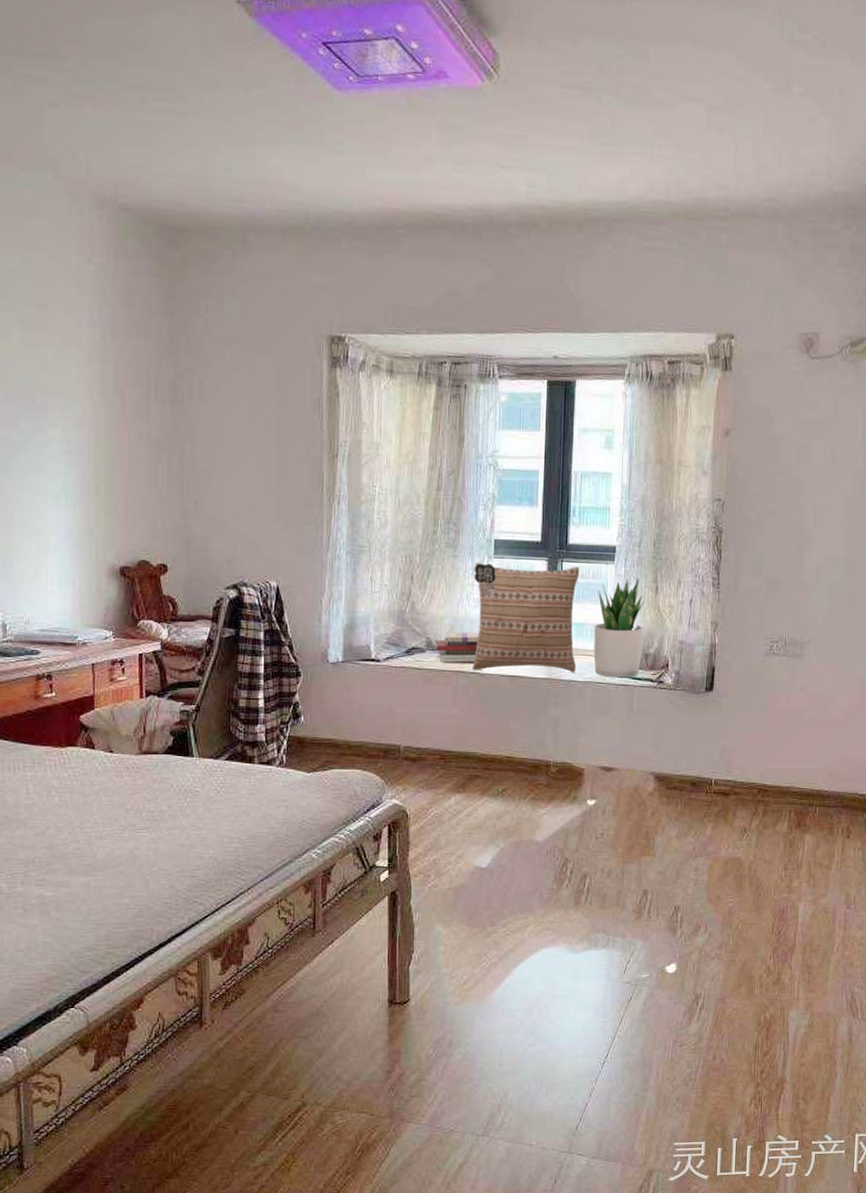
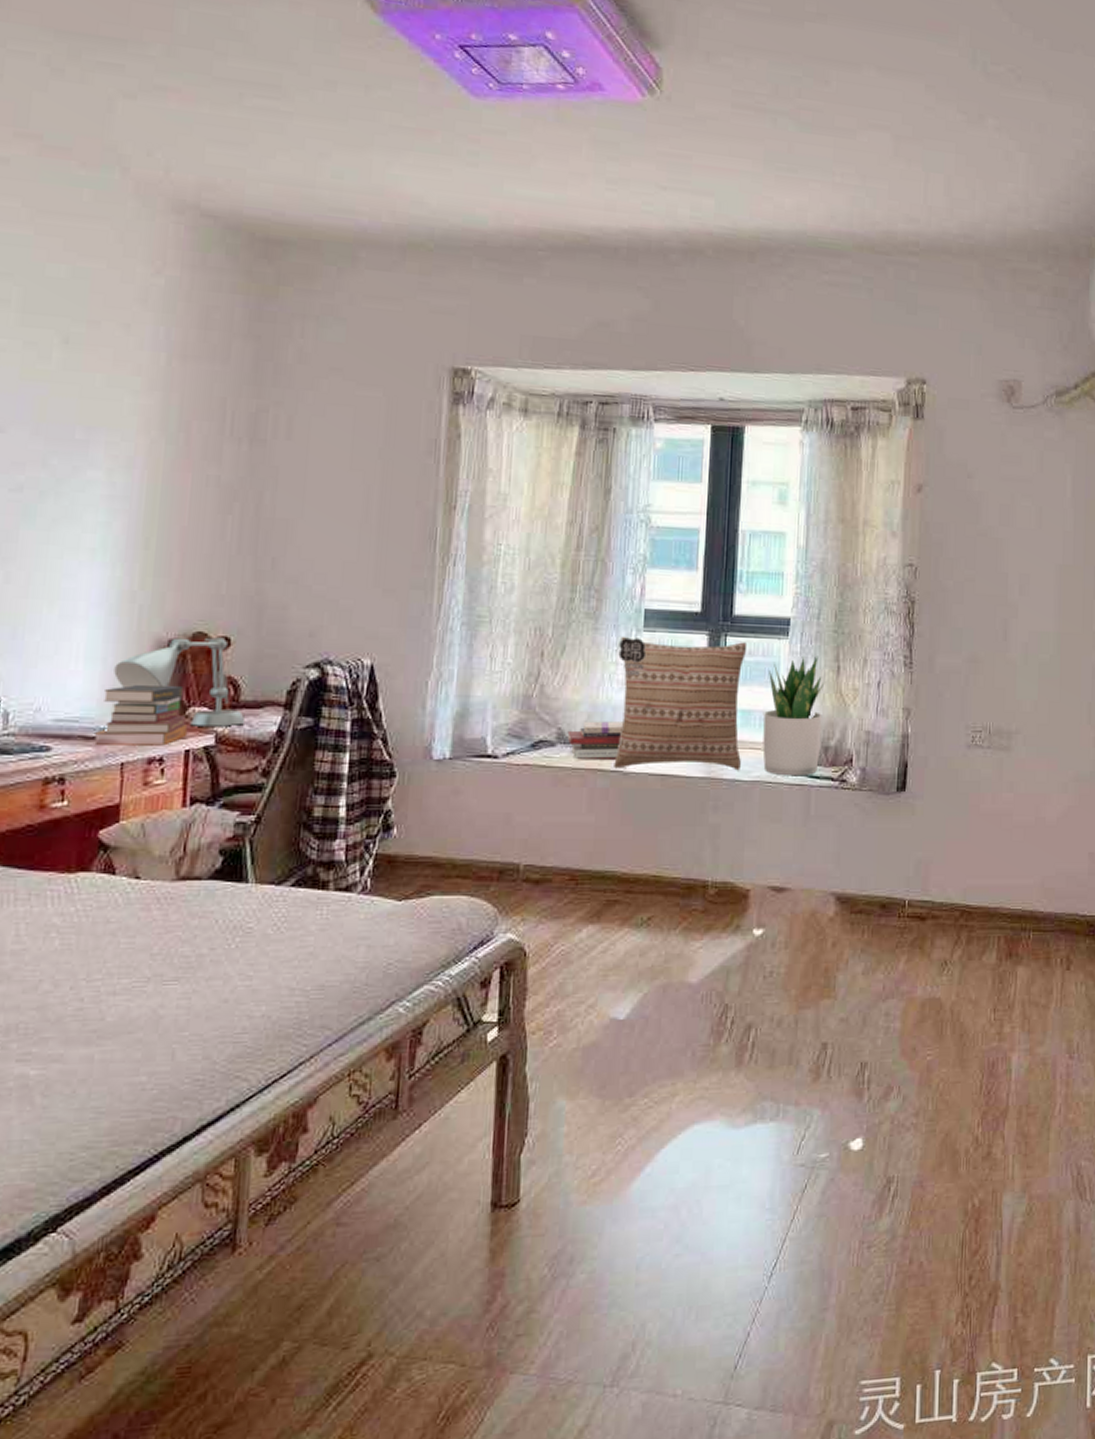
books: none [71,603,140,651] -> present [94,685,188,747]
desk lamp: none [81,563,183,636] -> present [114,636,246,727]

